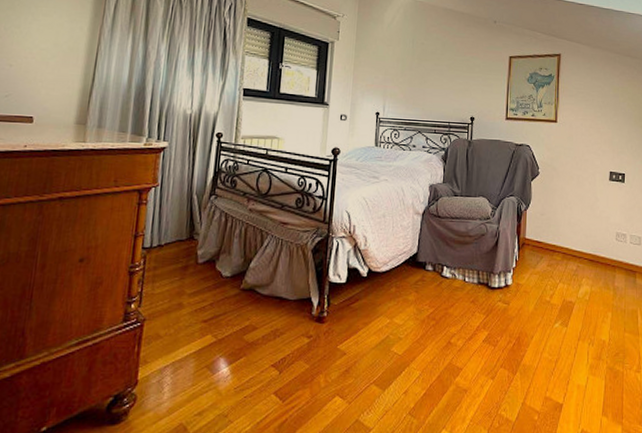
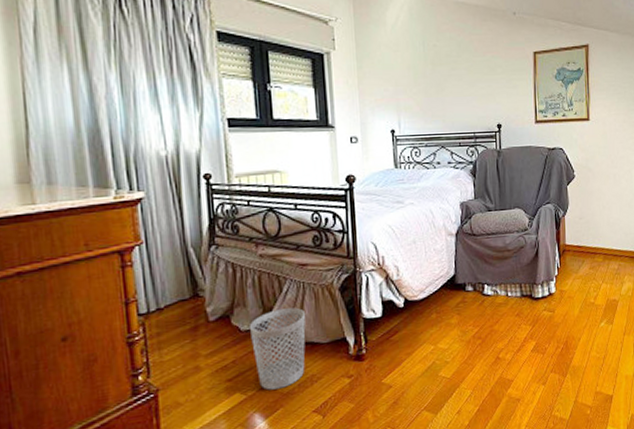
wastebasket: none [229,261,280,337] -> present [249,307,306,390]

